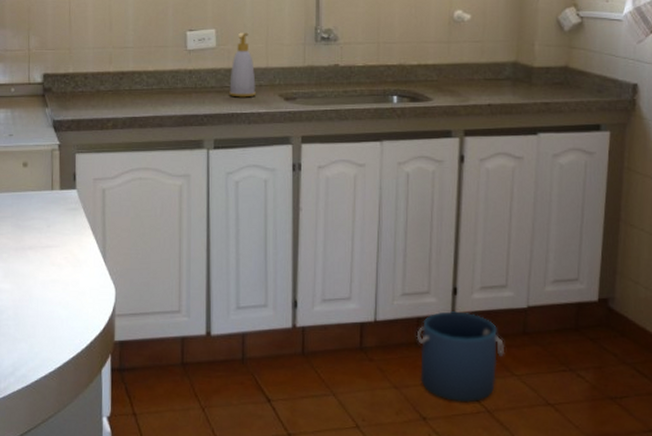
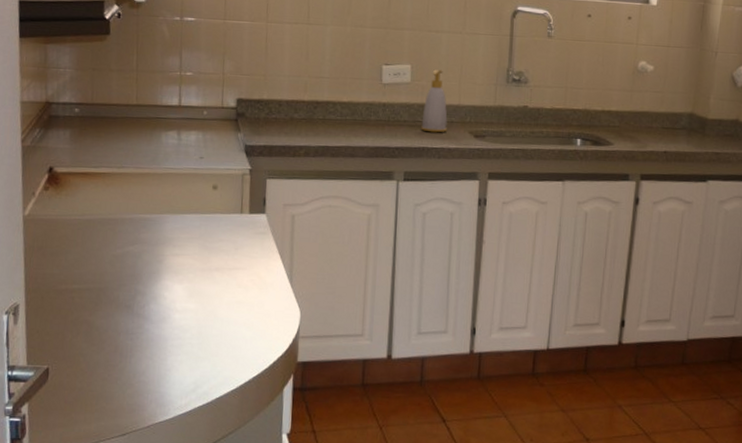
bucket: present [416,311,504,403] -> none [585,342,664,426]

